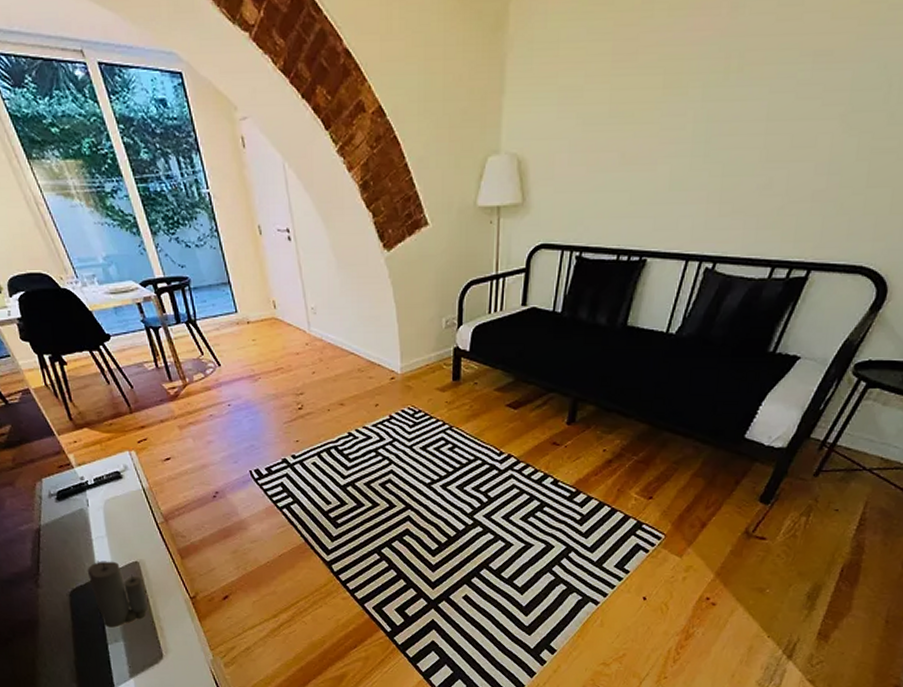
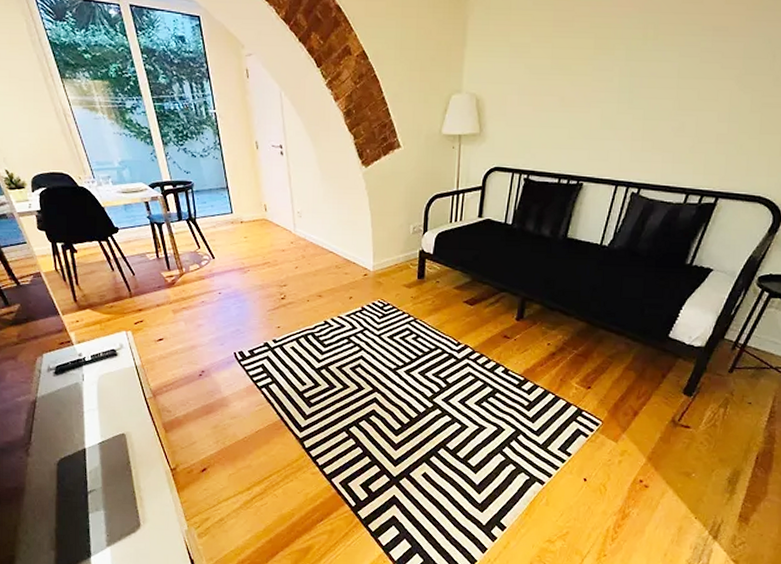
candle: present [87,561,148,628] -> none [76,432,130,497]

